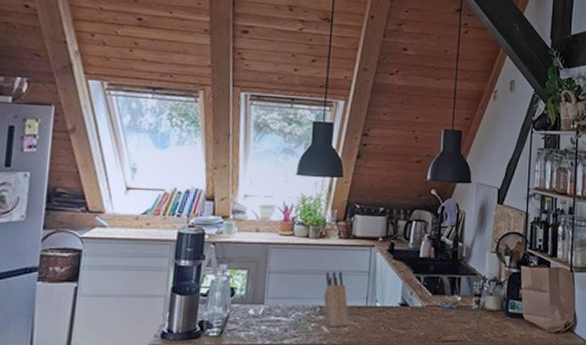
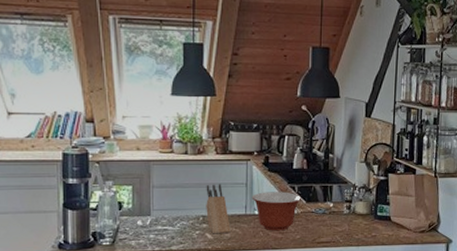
mixing bowl: none [374,282,427,326] -> present [252,191,301,231]

